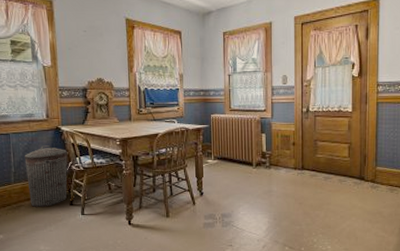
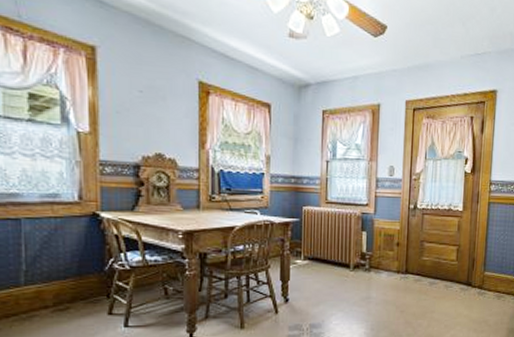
trash can: present [24,145,68,207] -> none [42,236,107,317]

